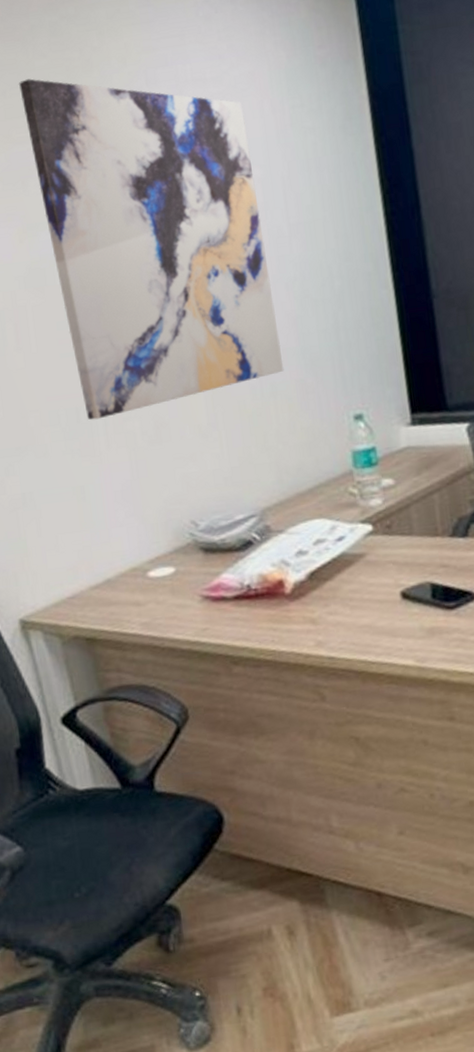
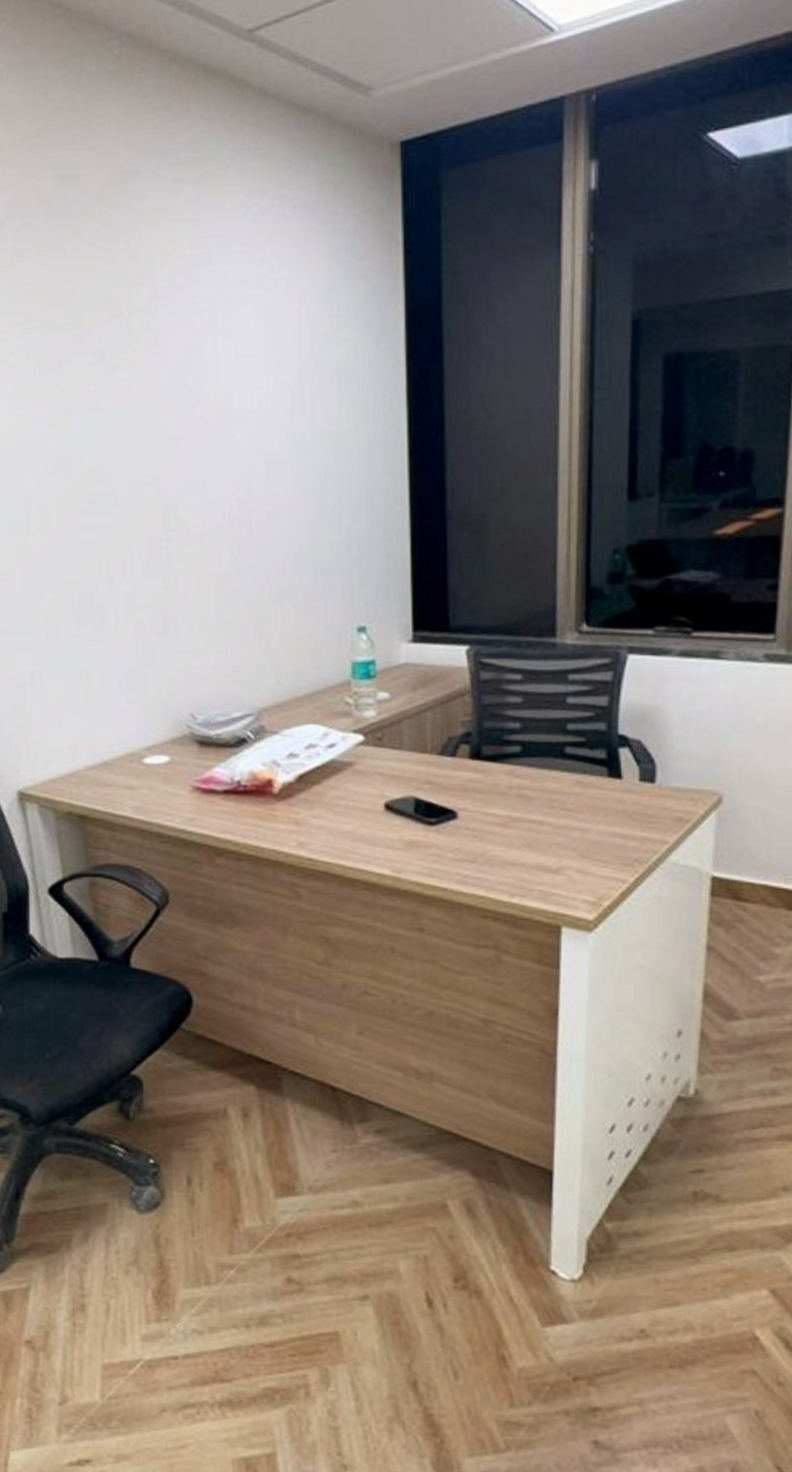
wall art: present [19,79,284,421] -> none [65,266,294,607]

